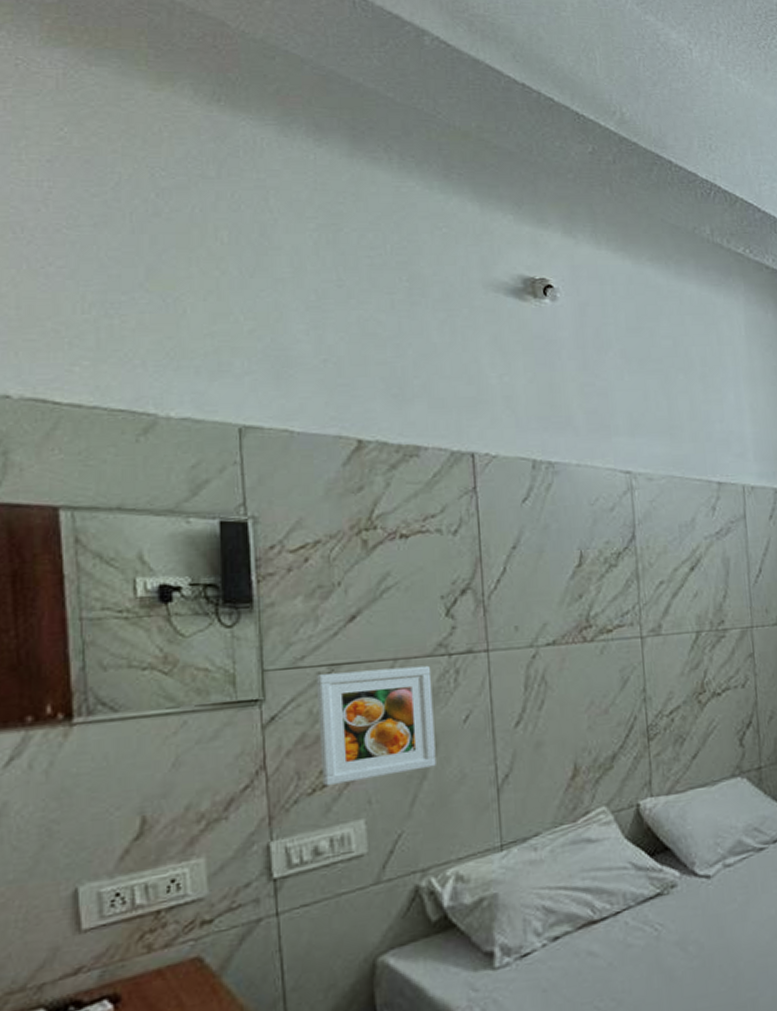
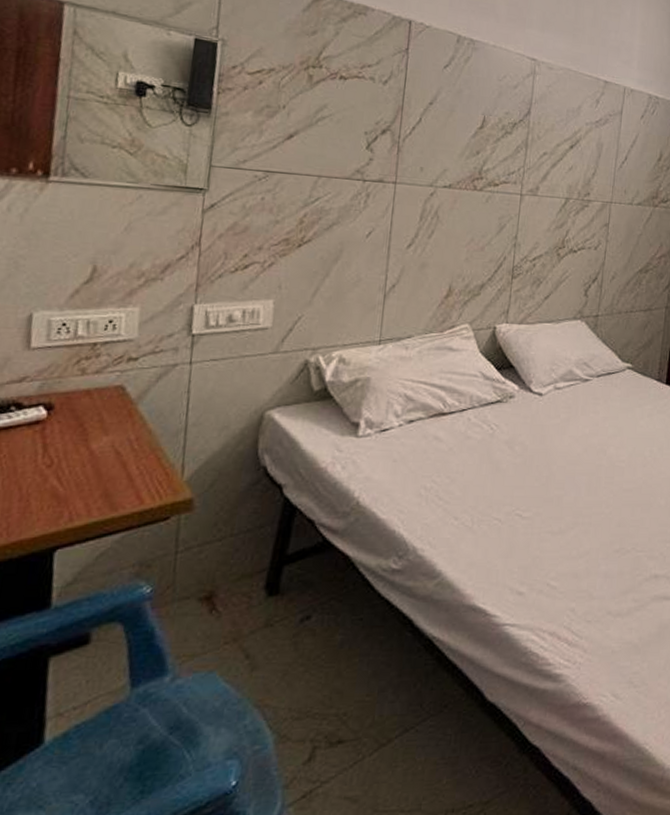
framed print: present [315,665,436,787] -> none [244,177,347,269]

